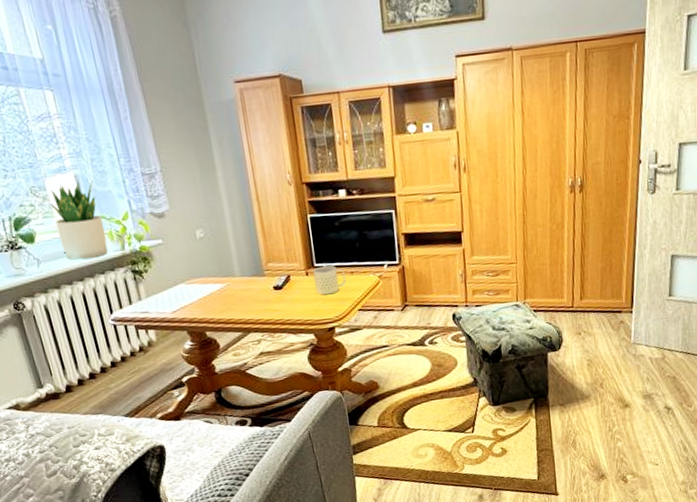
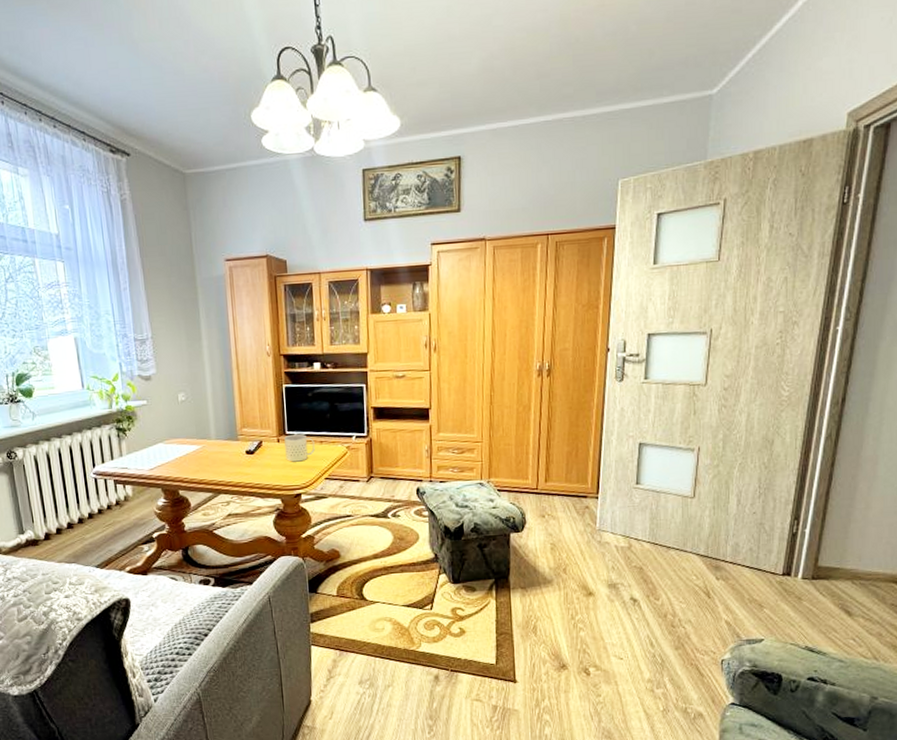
planter: present [49,181,108,260] -> none [49,343,97,416]

